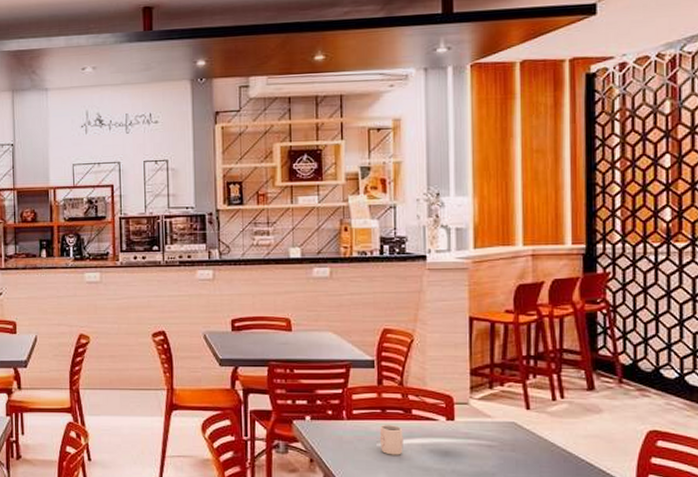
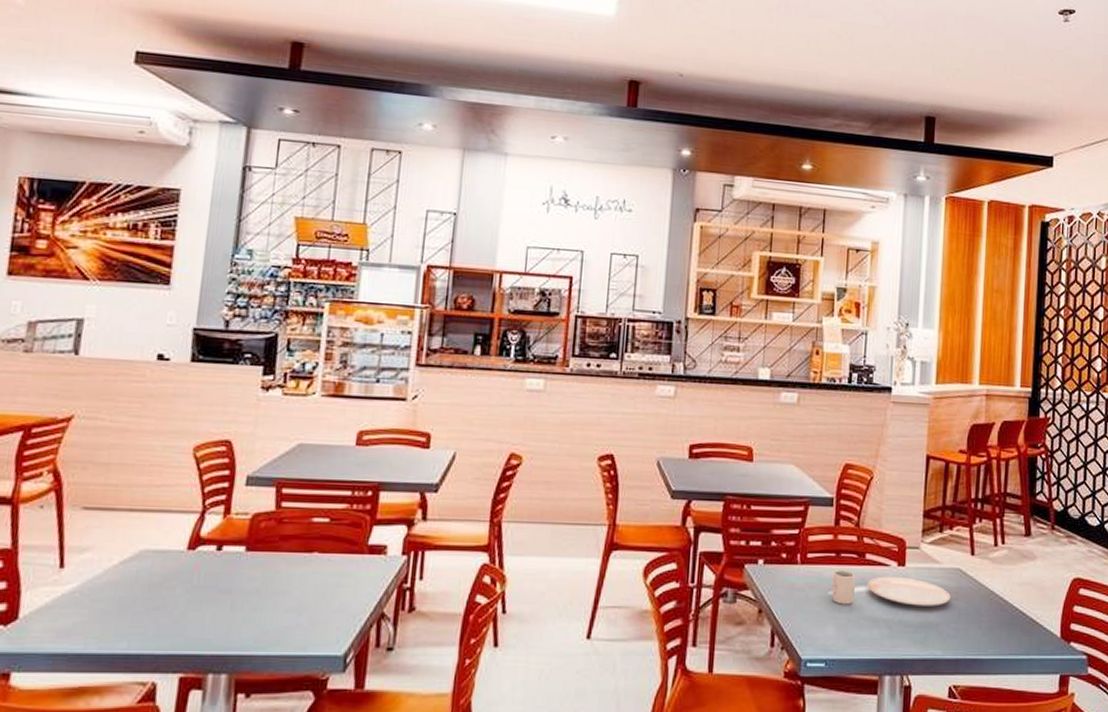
plate: none [416,430,506,457] -> present [867,576,951,606]

